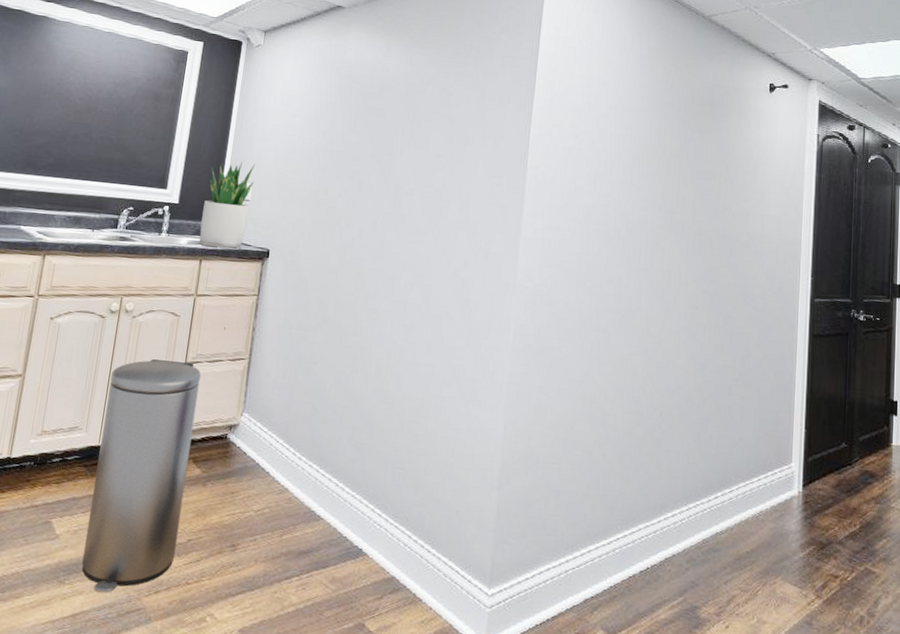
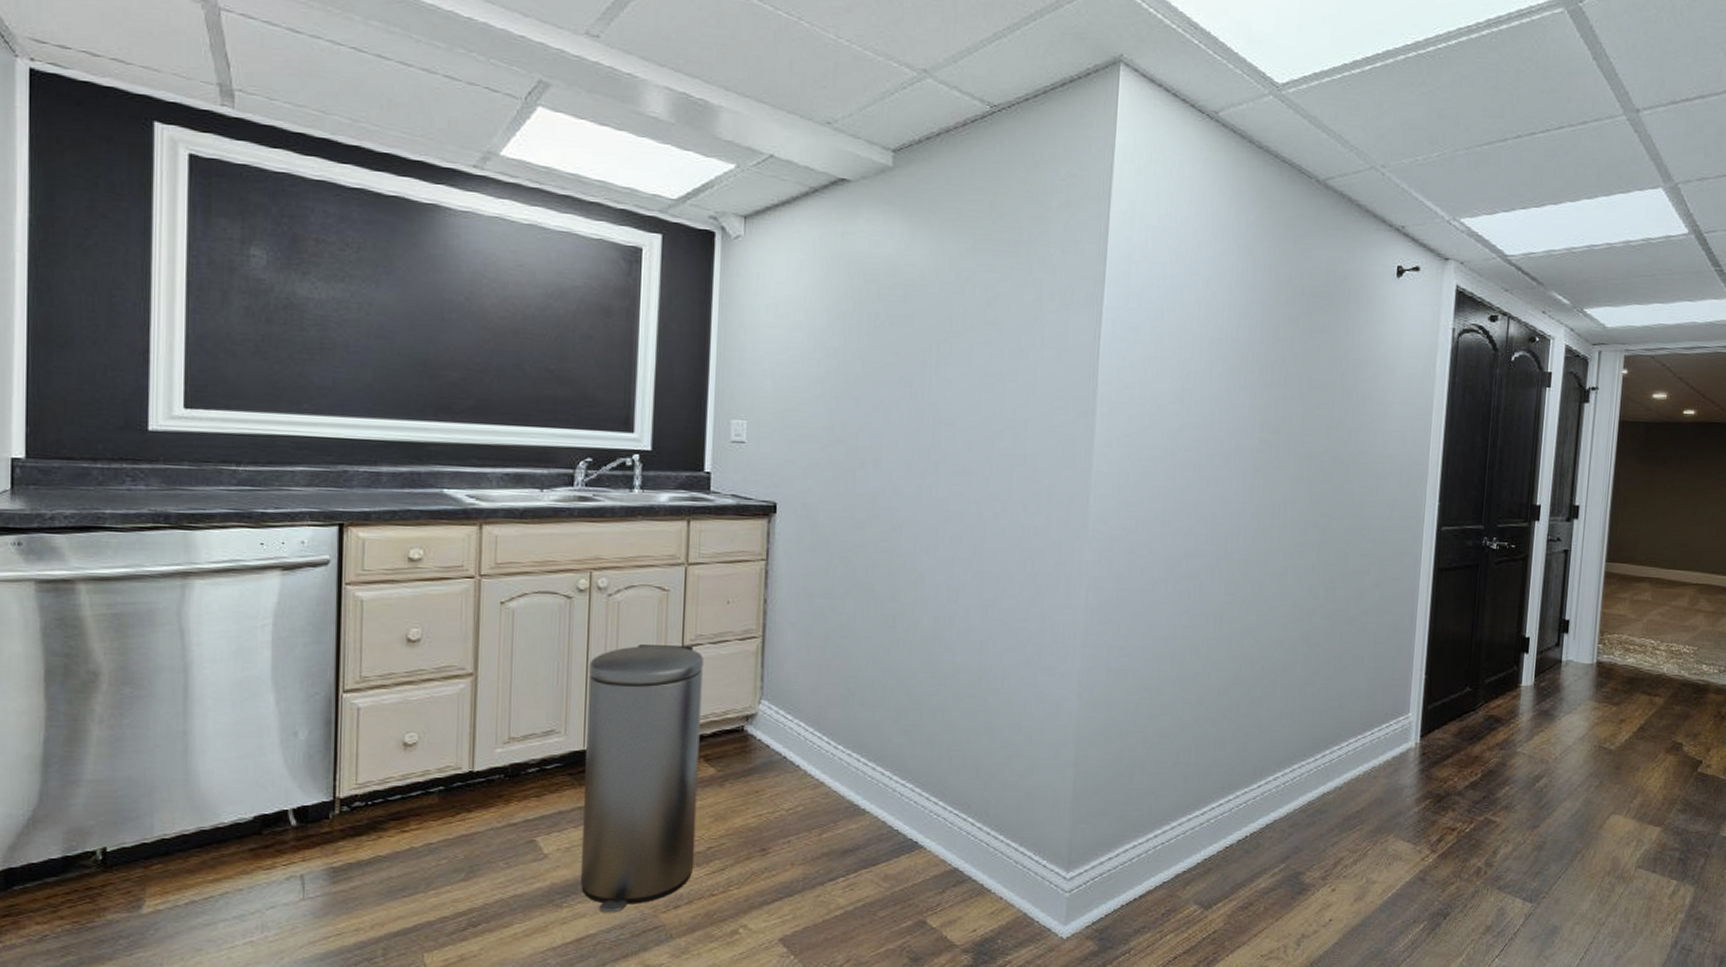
planter: present [199,161,255,249] -> none [683,392,748,505]

